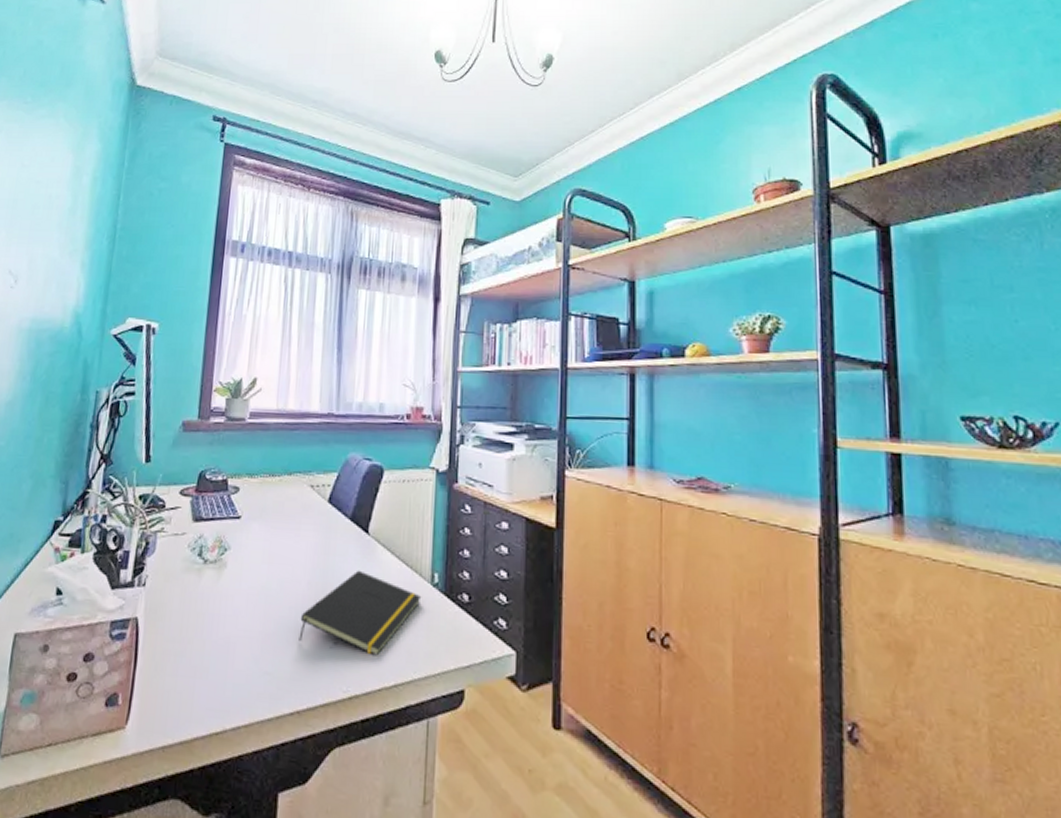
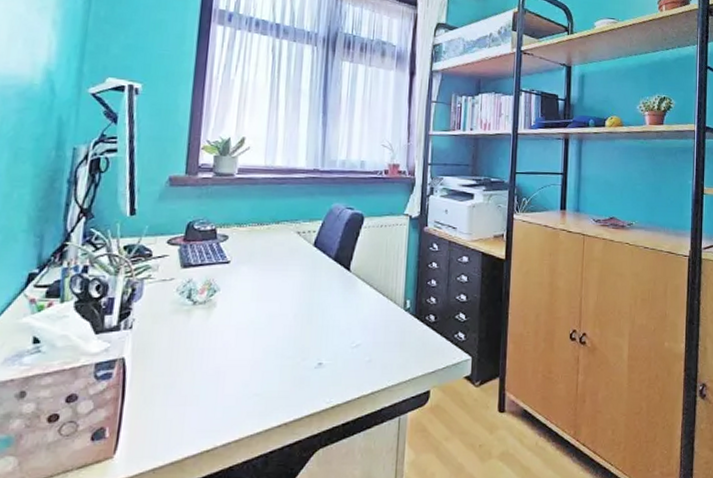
notepad: present [299,570,422,656] -> none [286,301,396,371]

